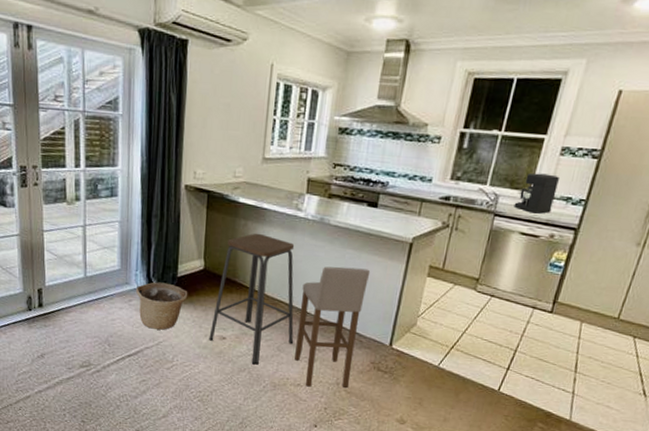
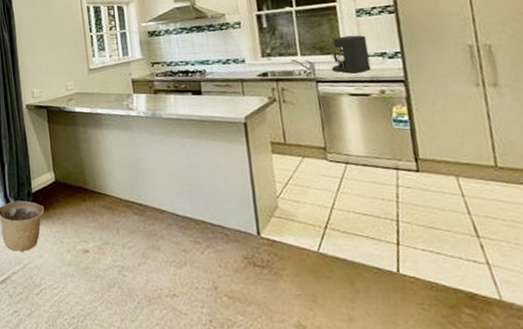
bar stool: present [209,233,295,365] -> none [72,137,157,277]
bar stool: present [295,266,371,388] -> none [151,155,229,296]

